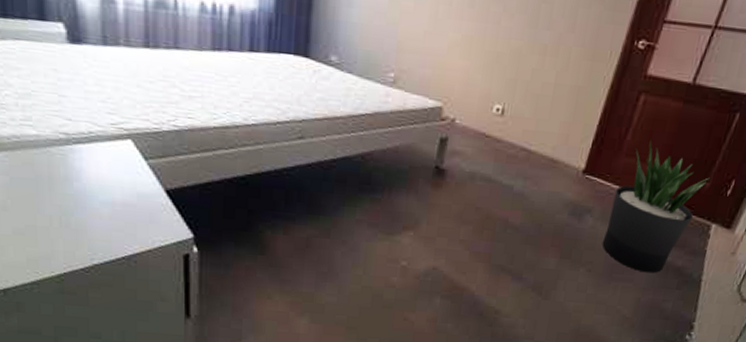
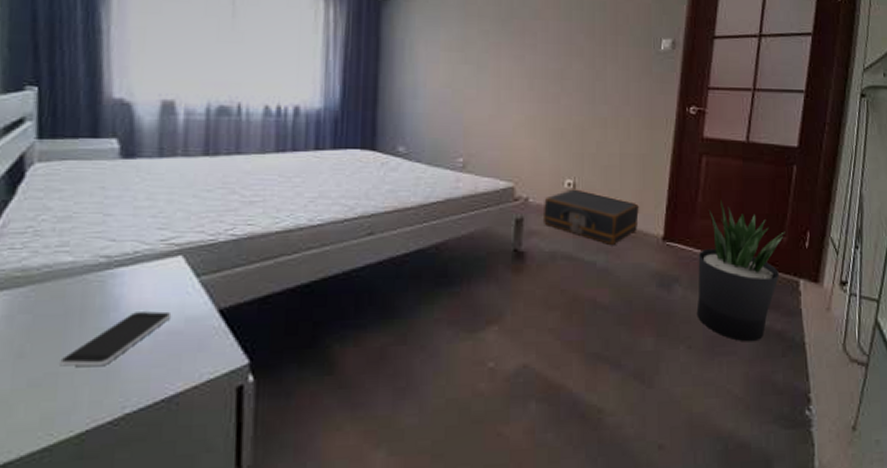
smartphone: none [37,184,126,225] -> present [60,311,172,367]
suitcase: none [466,114,565,173] -> present [542,189,639,246]

